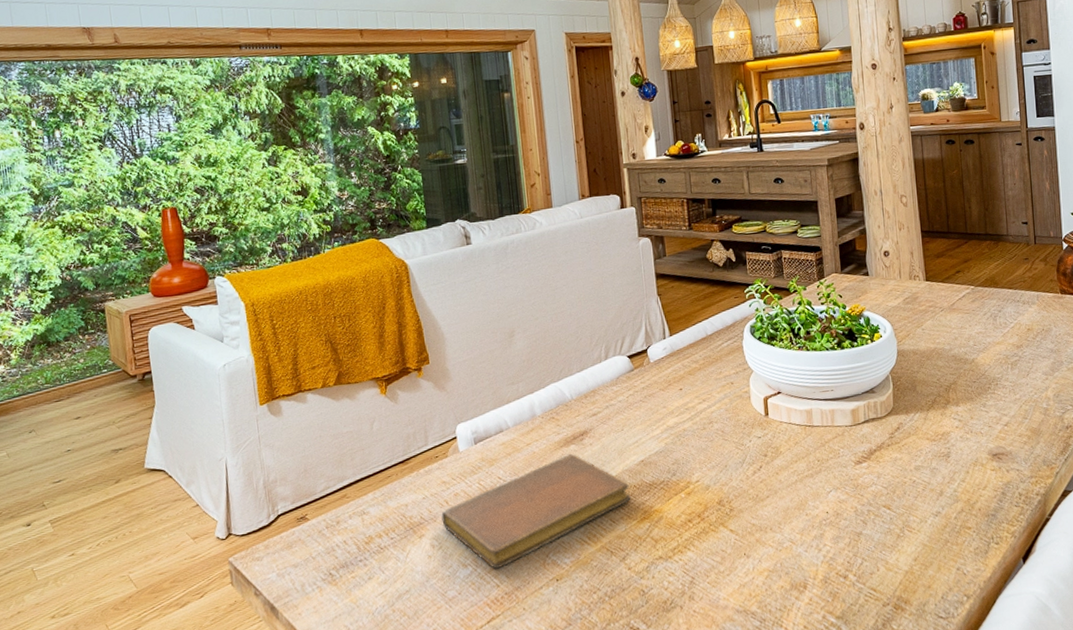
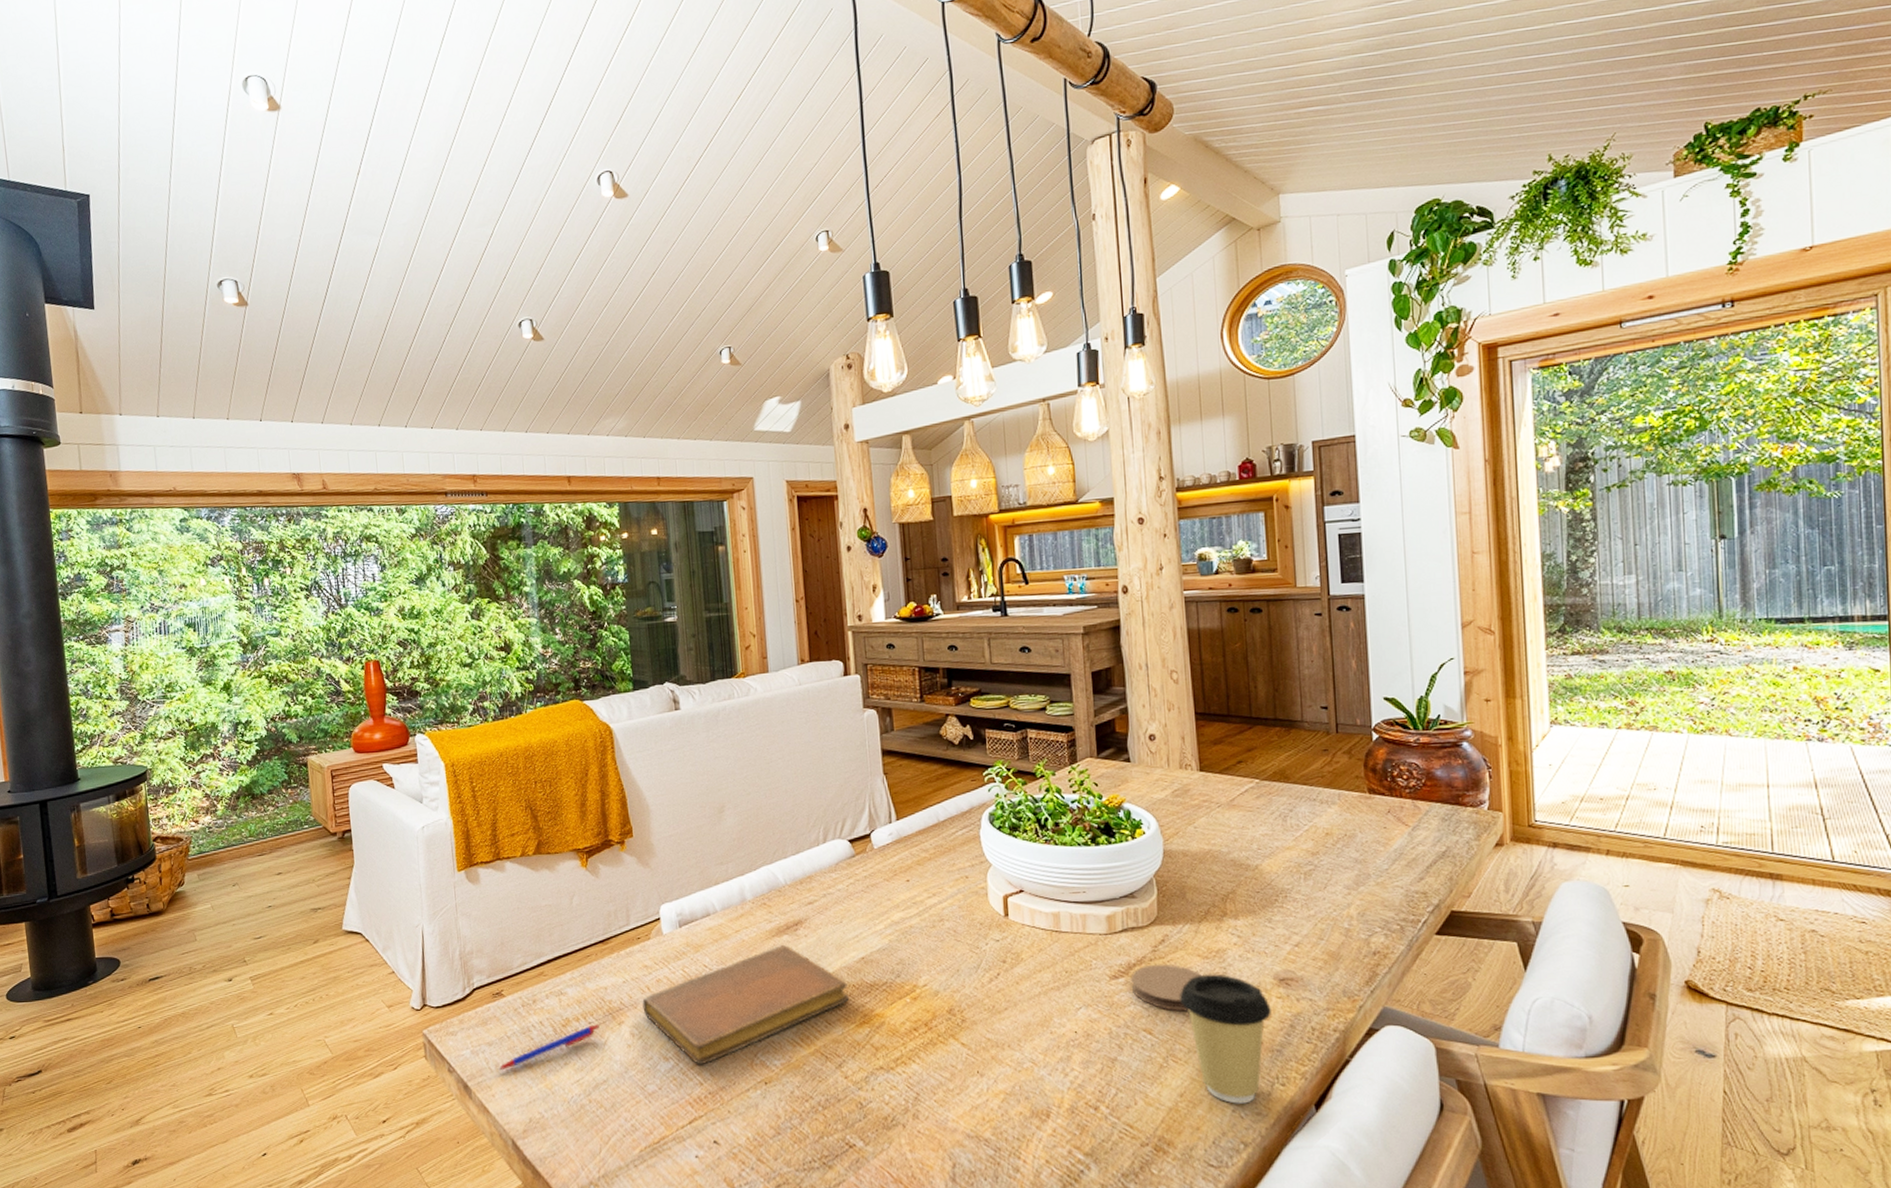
pen: none [303,539,401,590] -> present [497,1024,599,1071]
coaster: none [873,448,930,488] -> present [1131,964,1201,1012]
coffee cup: none [912,453,987,563] -> present [1180,974,1271,1104]

